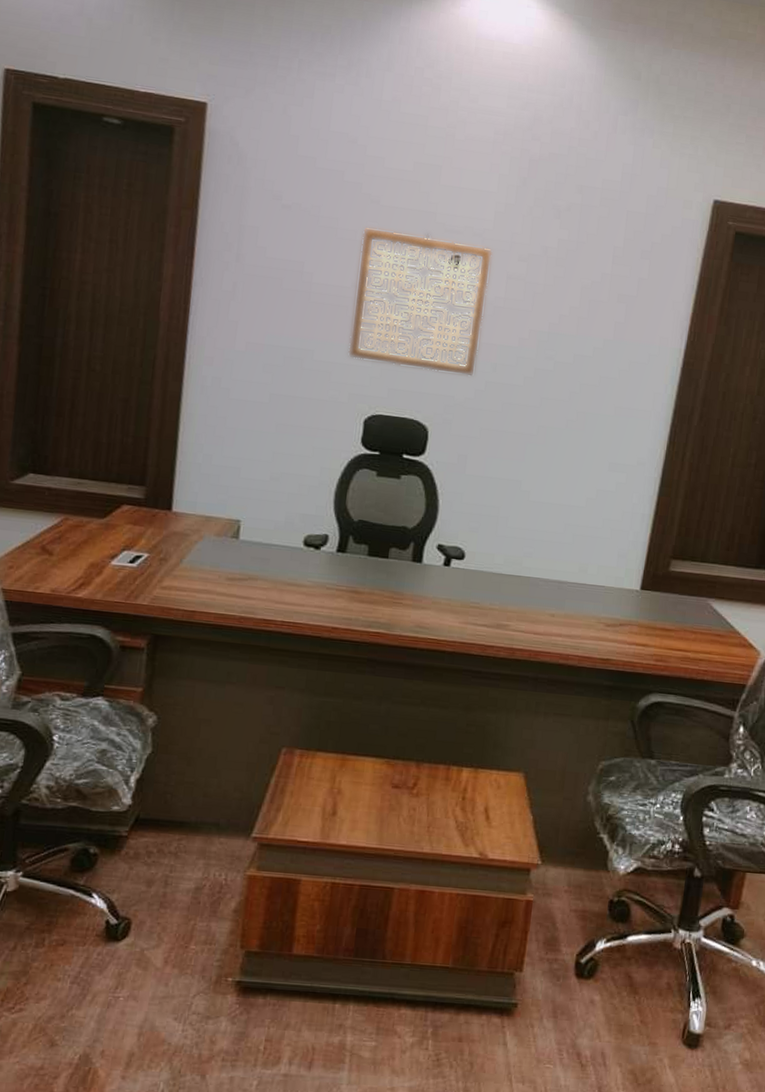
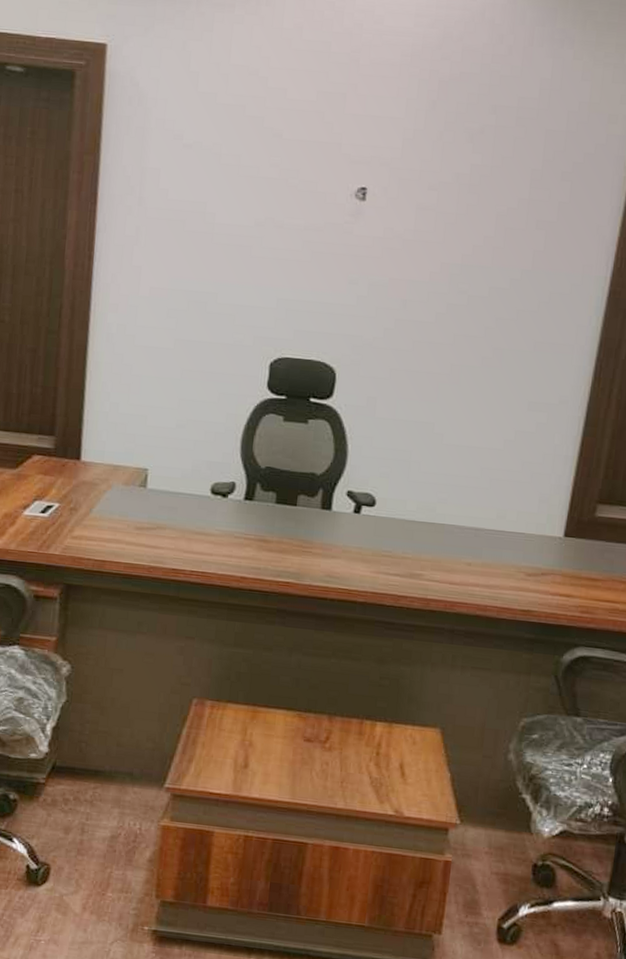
wall art: present [348,227,493,377] -> none [253,162,401,315]

